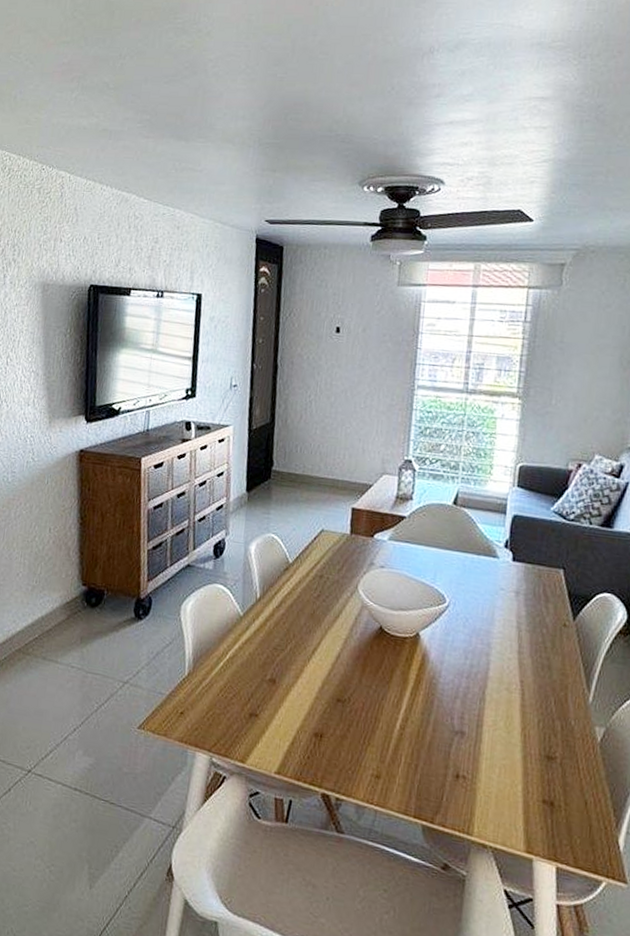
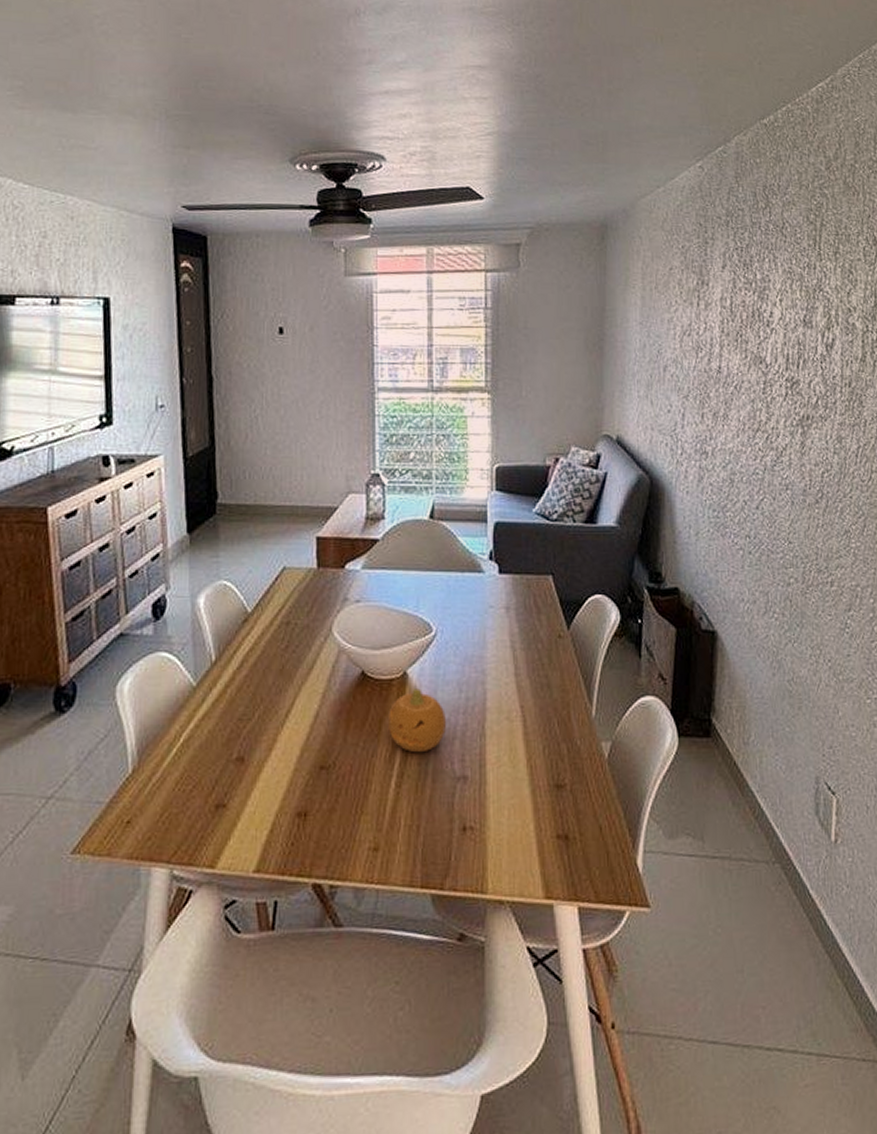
fruit: none [398,649,451,705] -> present [388,688,447,753]

